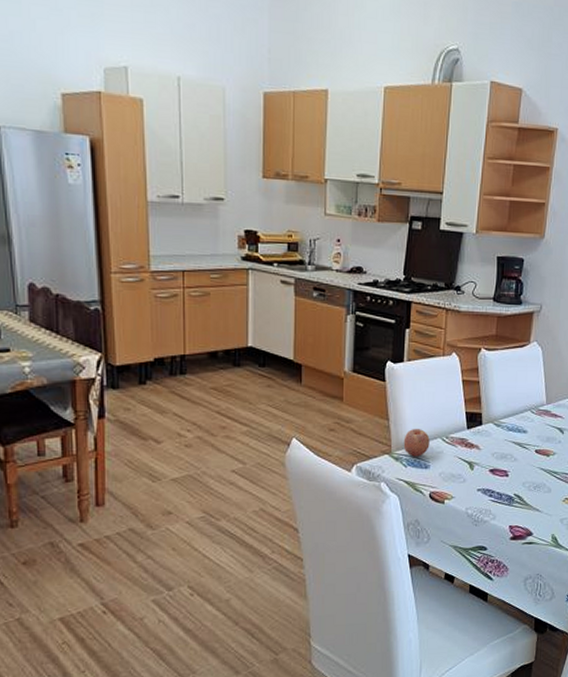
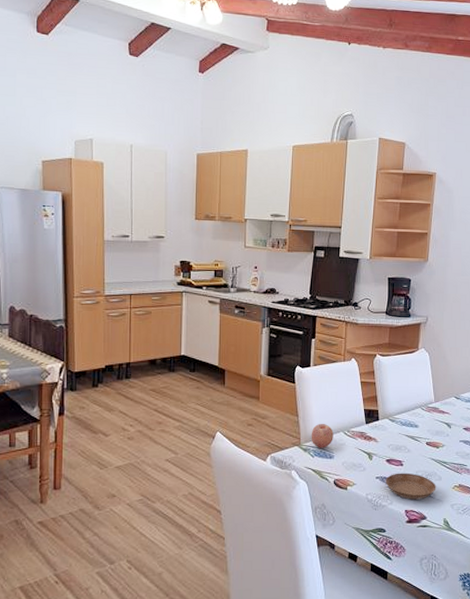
saucer: none [488,484,545,514] -> present [385,472,436,500]

